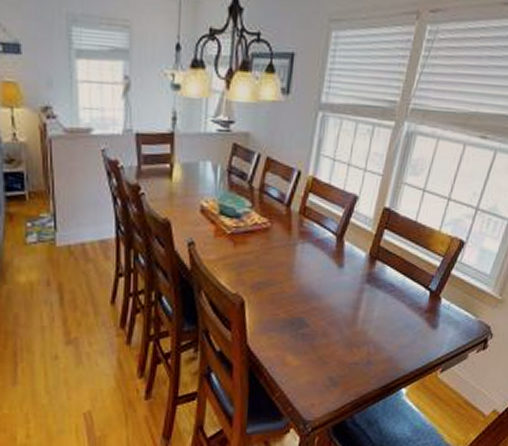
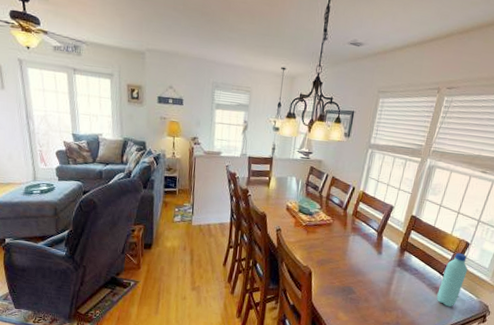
water bottle: none [421,256,463,333] -> present [436,252,468,307]

